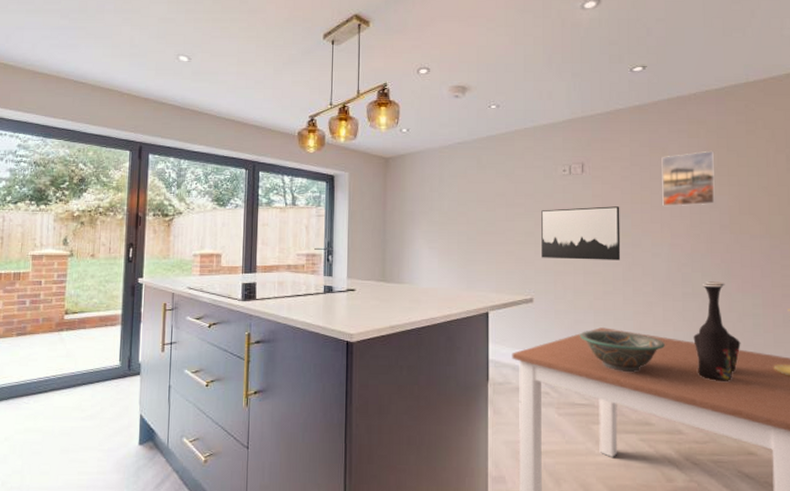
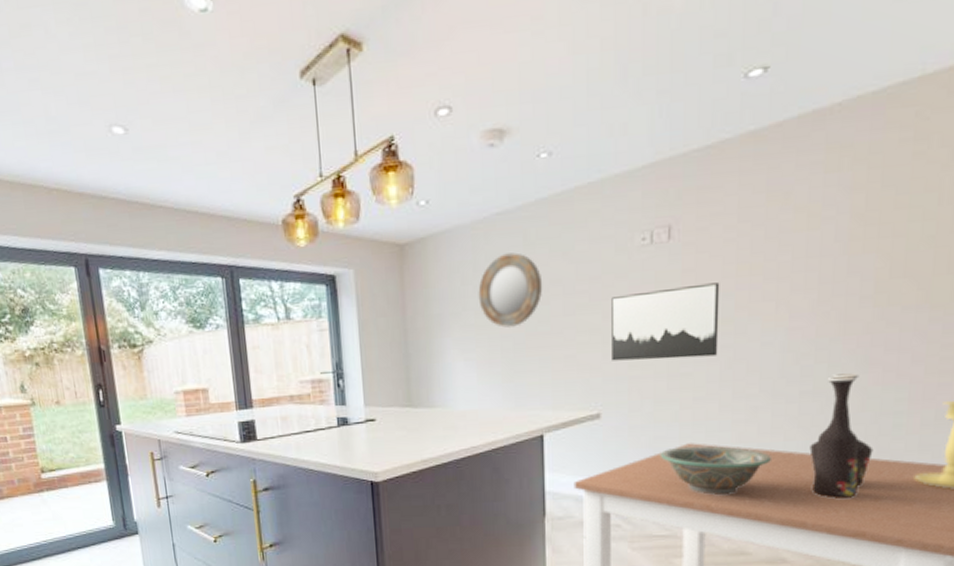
home mirror: none [442,171,491,226] -> present [478,252,543,328]
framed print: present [661,150,716,207] -> none [780,188,862,278]

